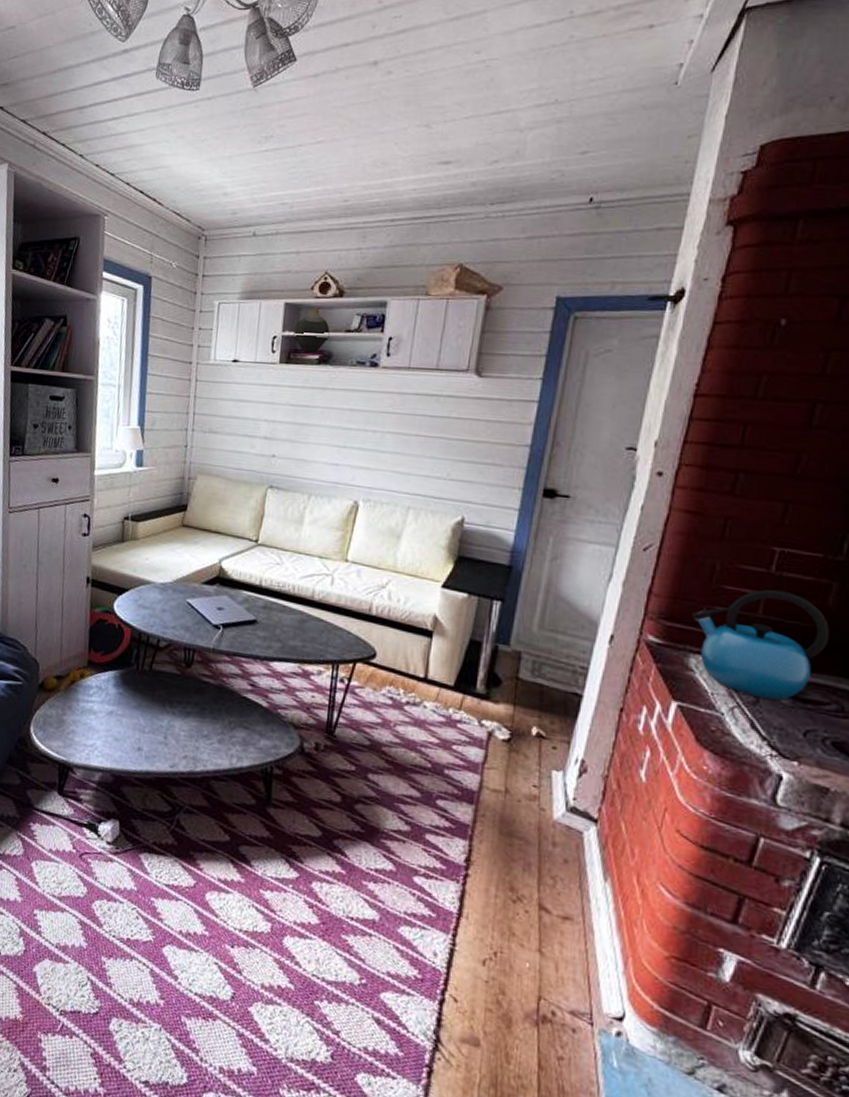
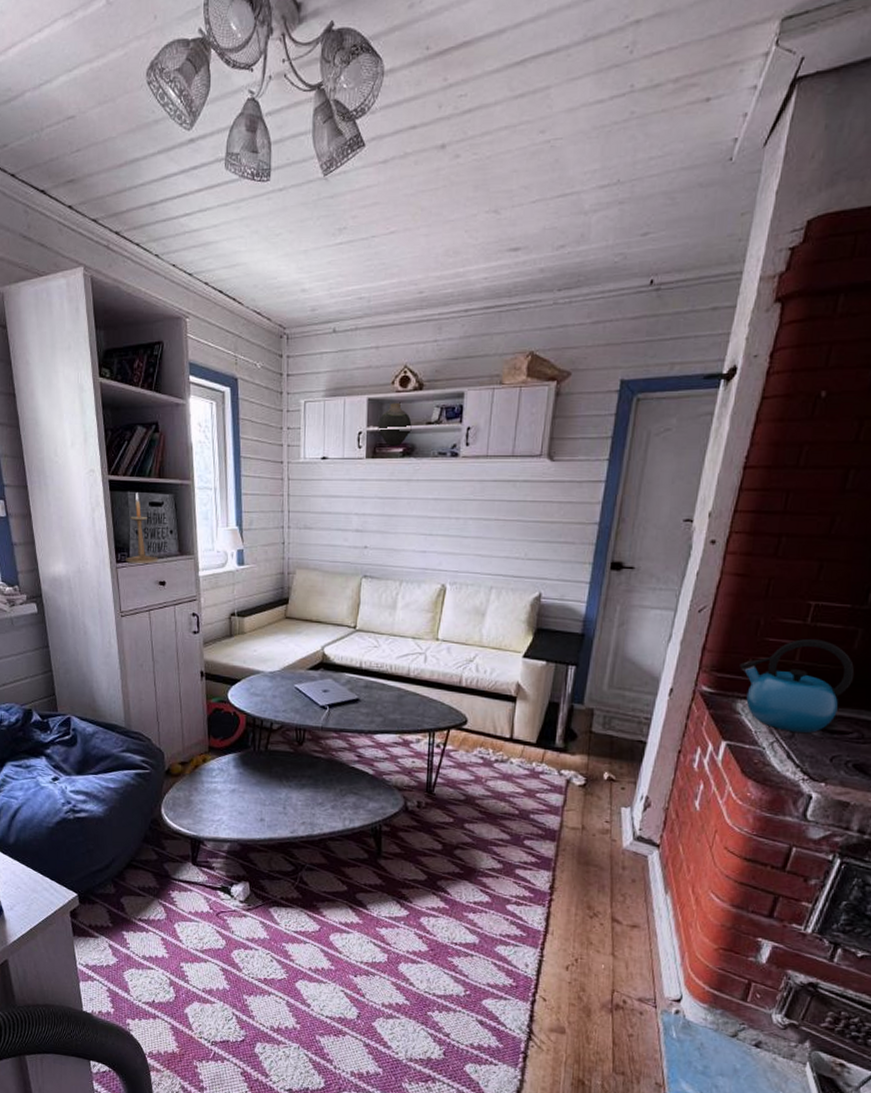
candlestick: none [19,385,54,459] -> present [125,492,159,563]

